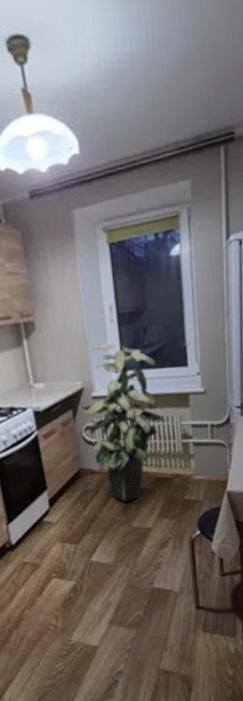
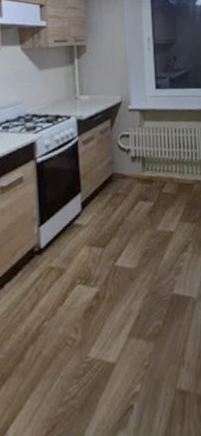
indoor plant: present [80,343,166,502] -> none [118,66,189,206]

